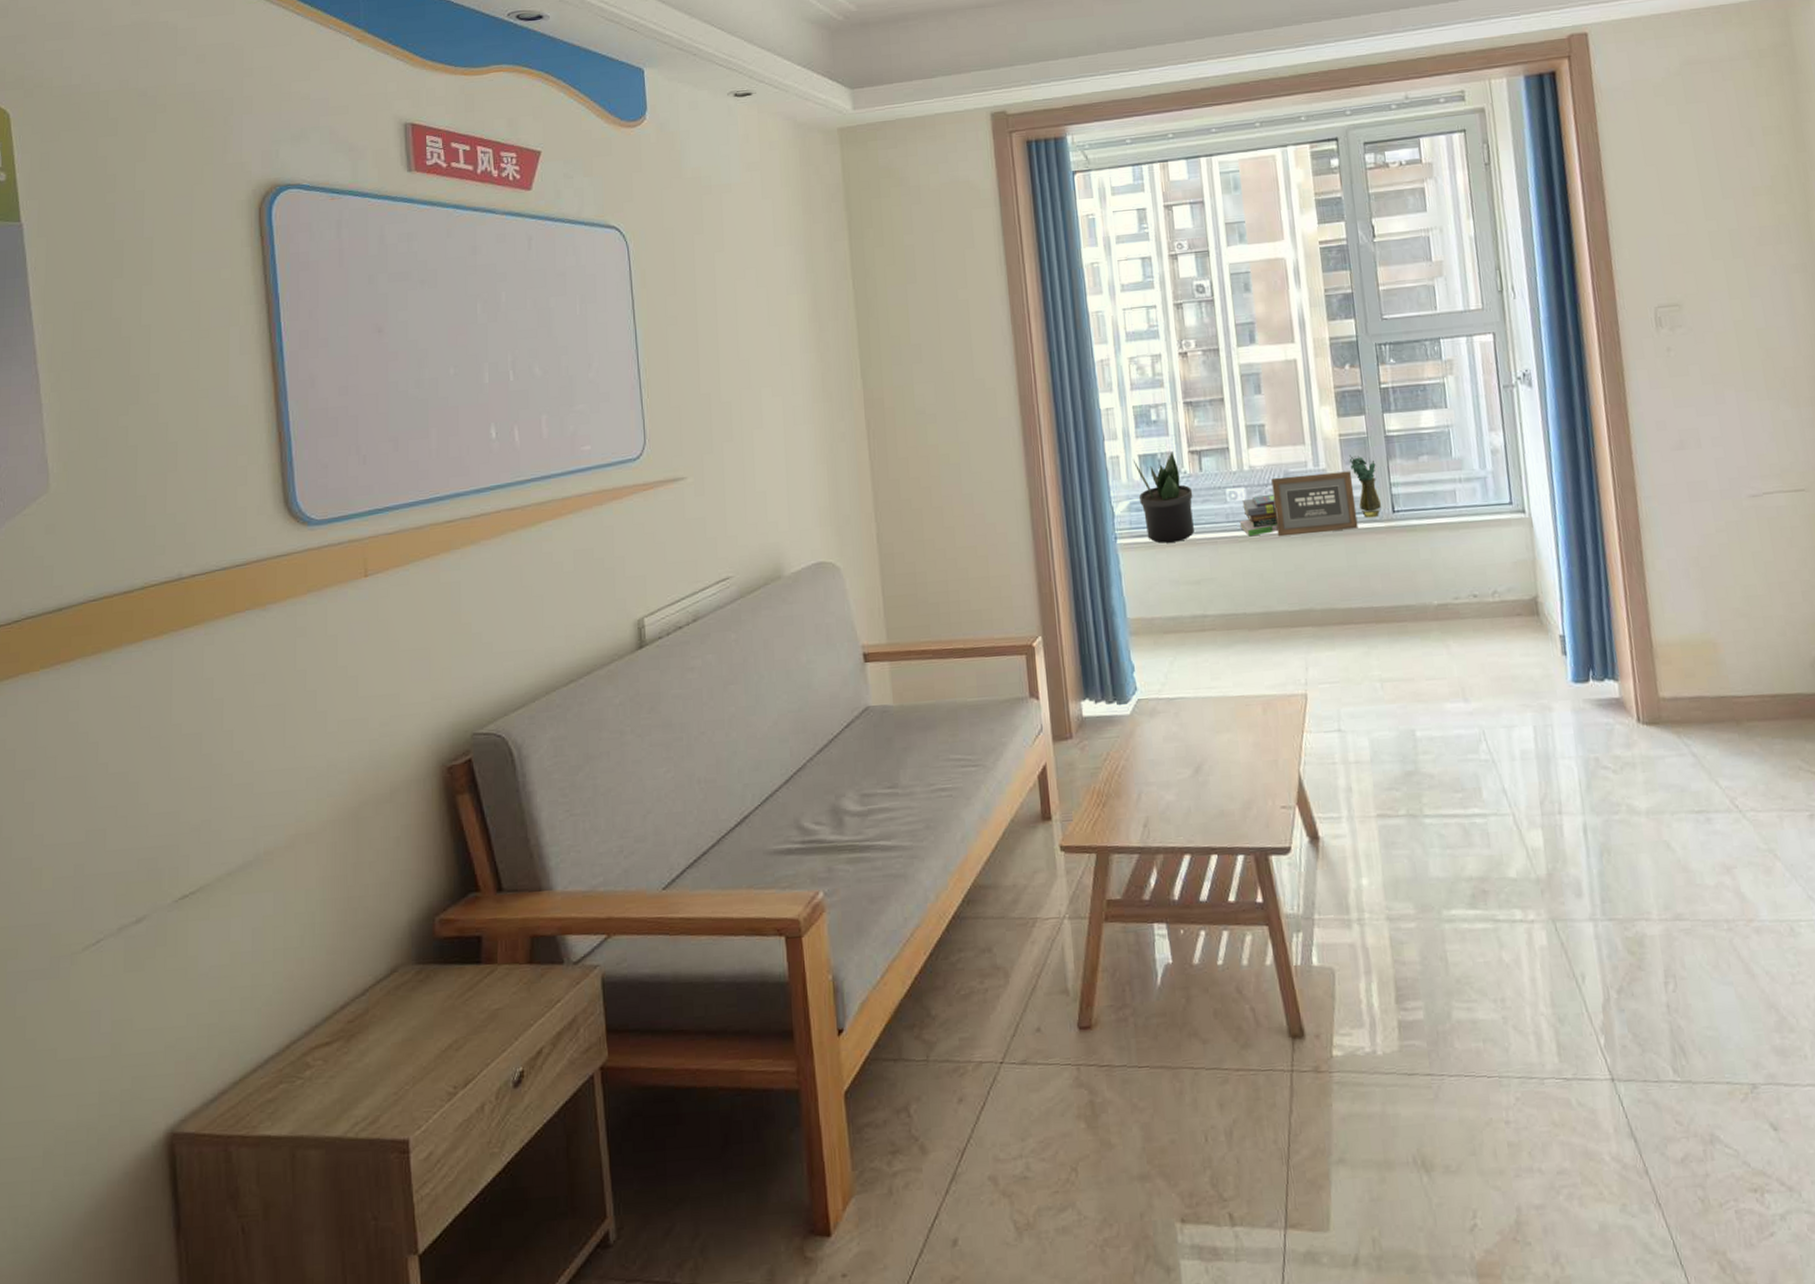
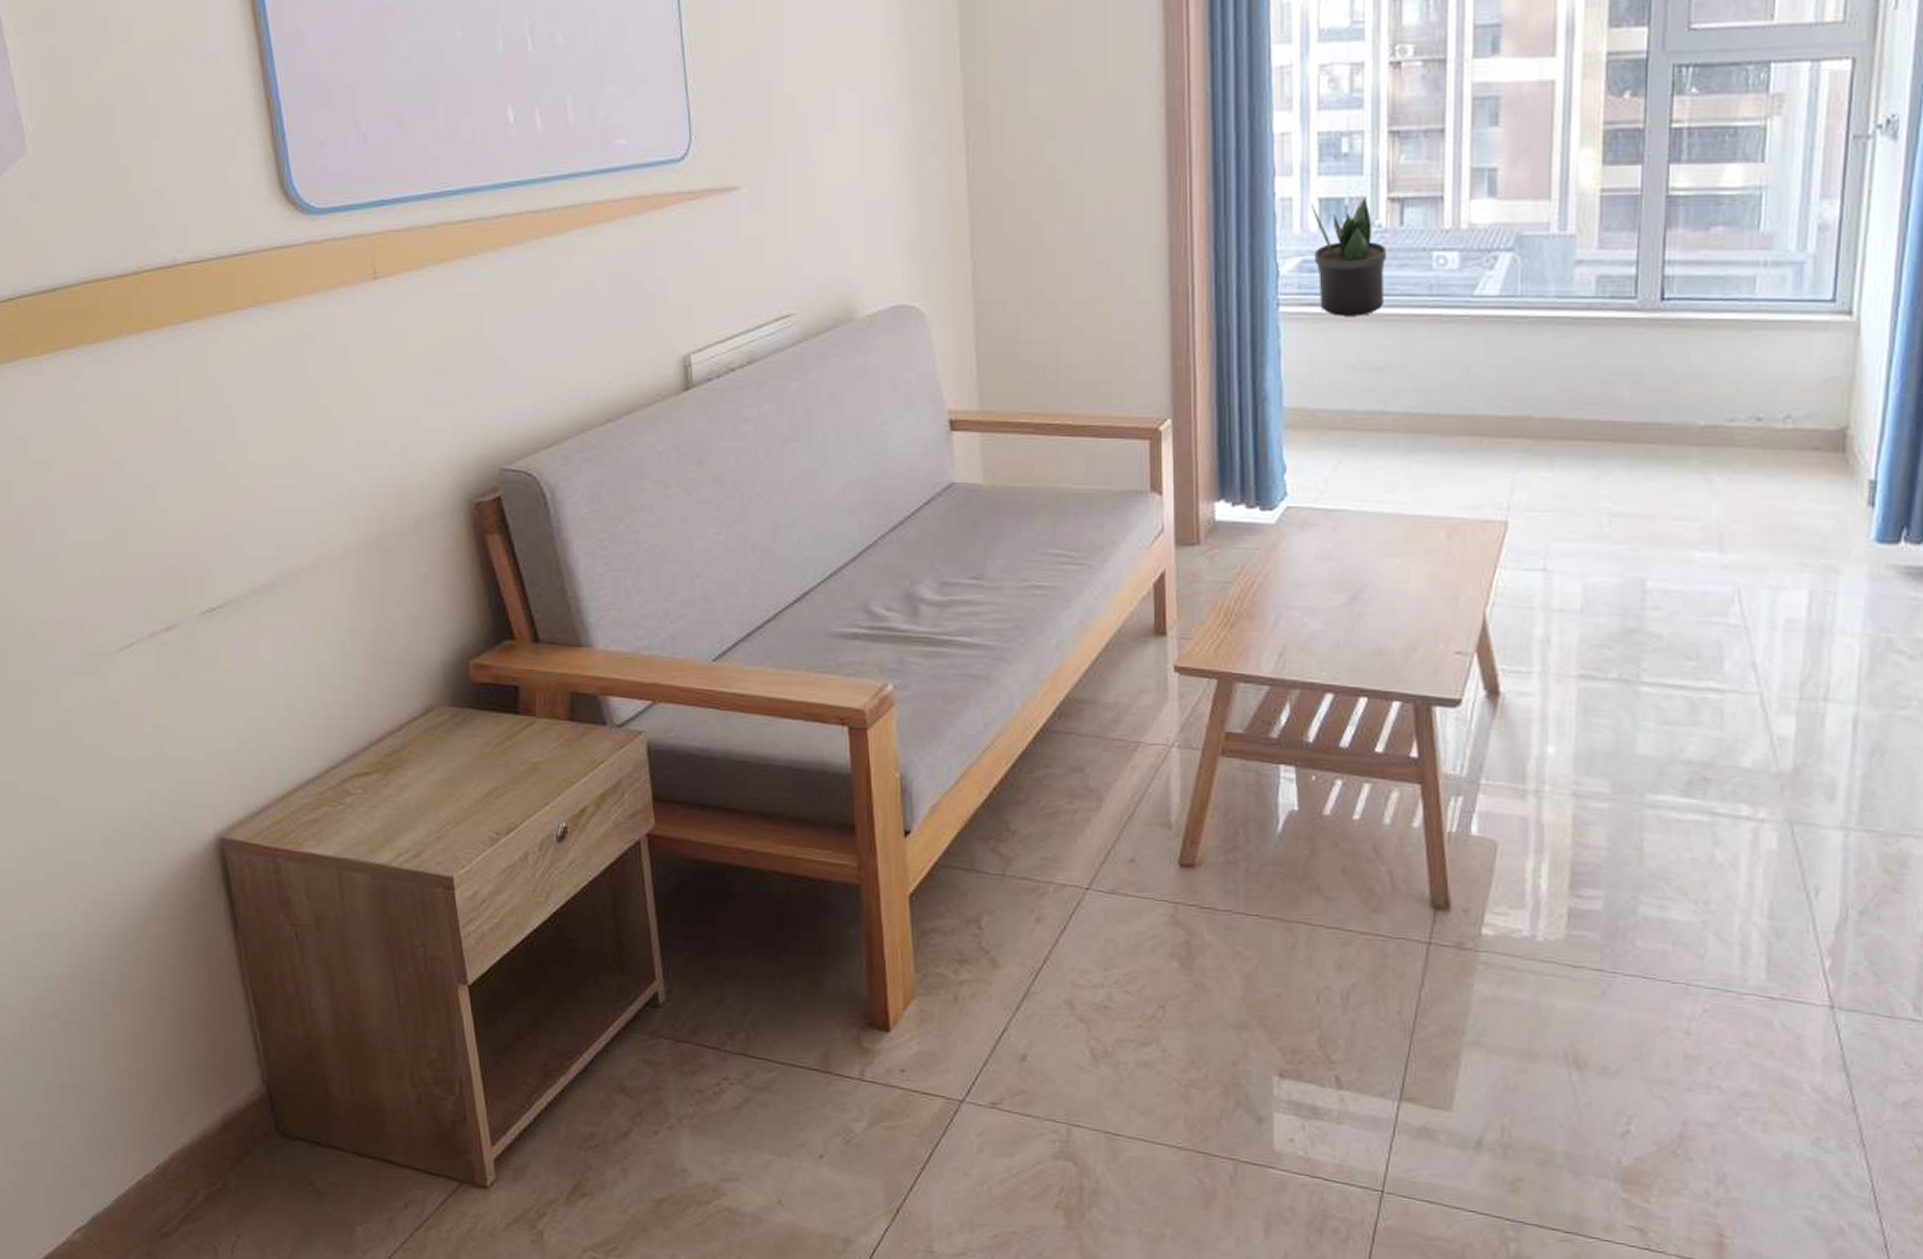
books: present [1239,494,1278,537] -> none [1446,262,1498,317]
picture frame: present [1271,471,1358,537] -> none [1496,240,1611,320]
vase: present [1349,455,1382,518] -> none [1610,218,1647,305]

